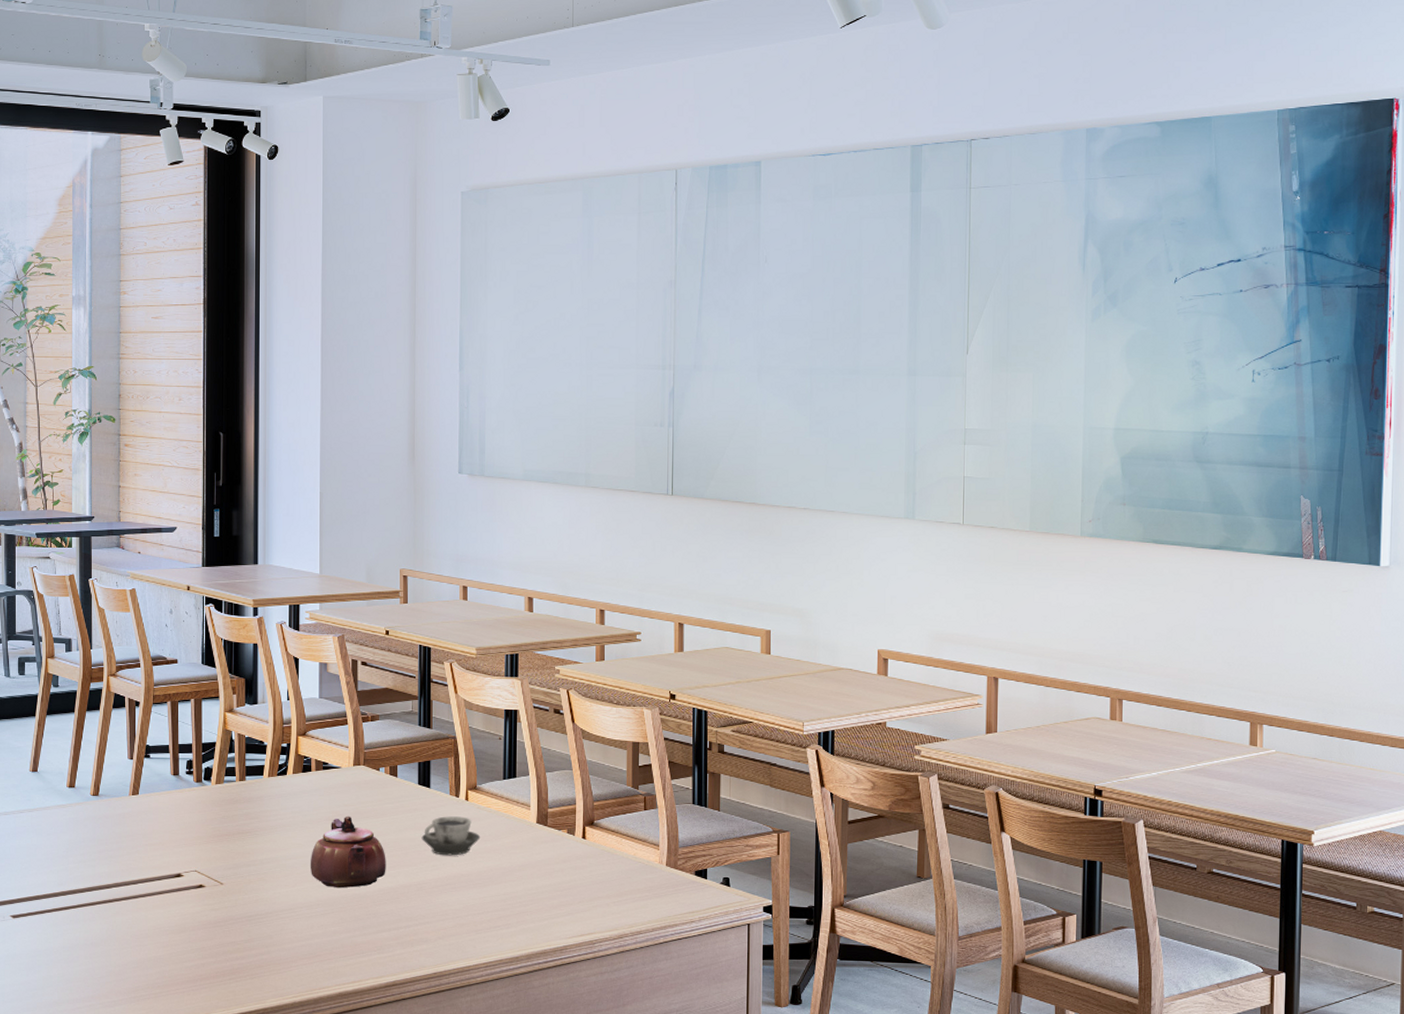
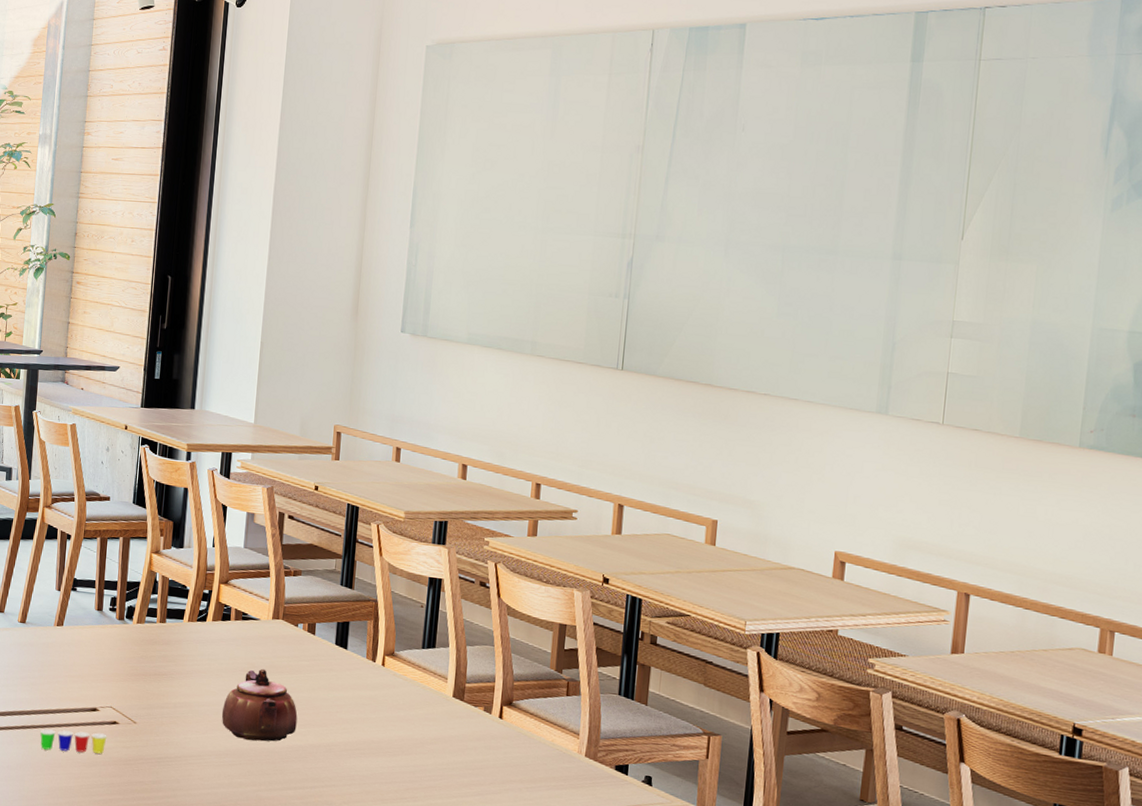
cup: none [123,898,194,921] -> present [39,729,107,754]
cup: present [421,816,481,856] -> none [334,679,395,721]

